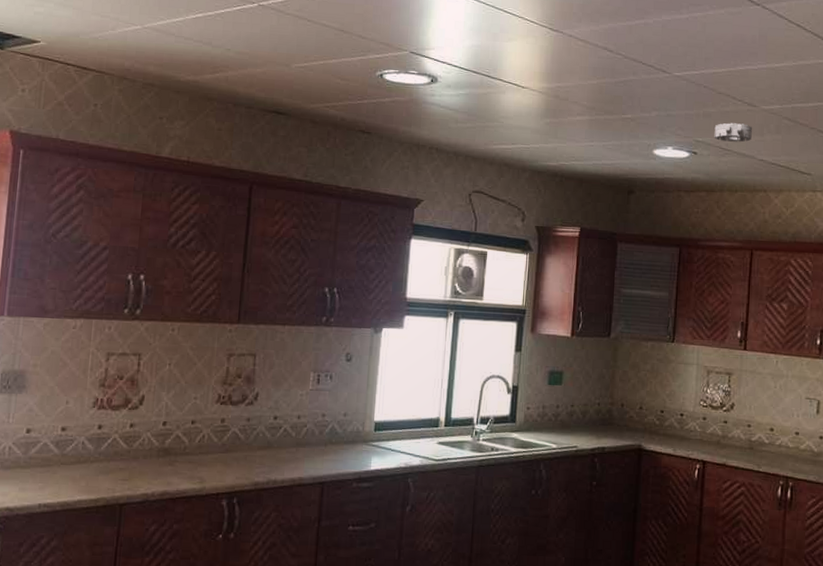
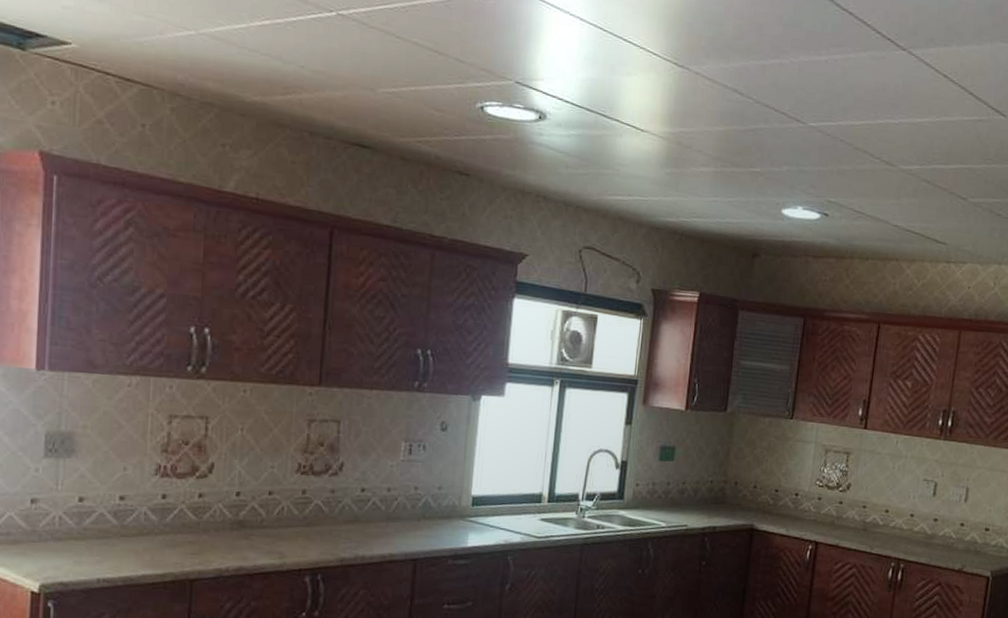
smoke detector: present [714,123,752,142] -> none [847,182,888,205]

